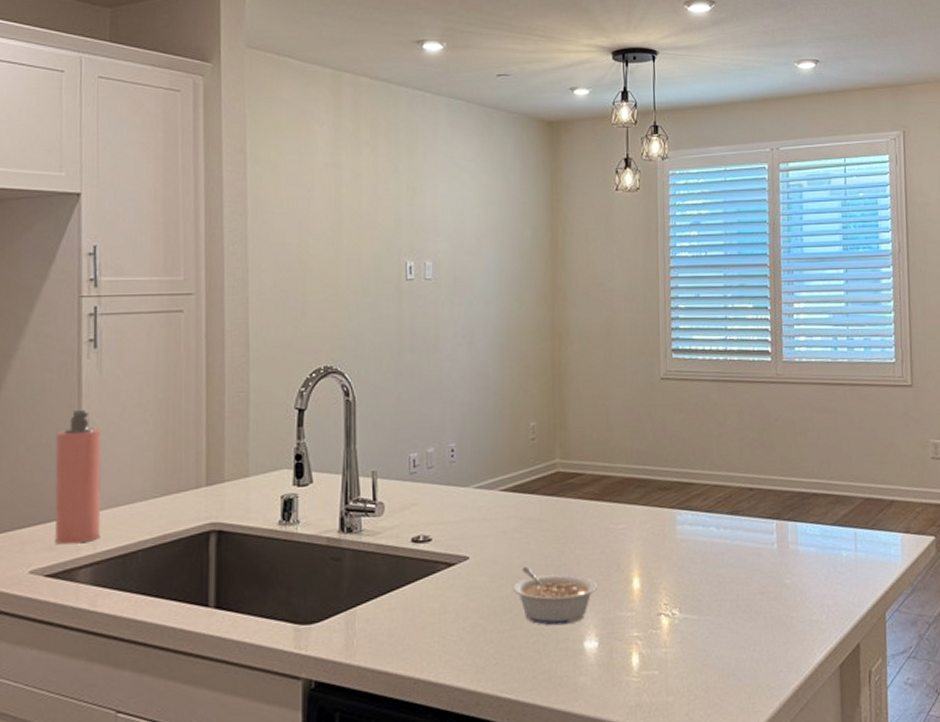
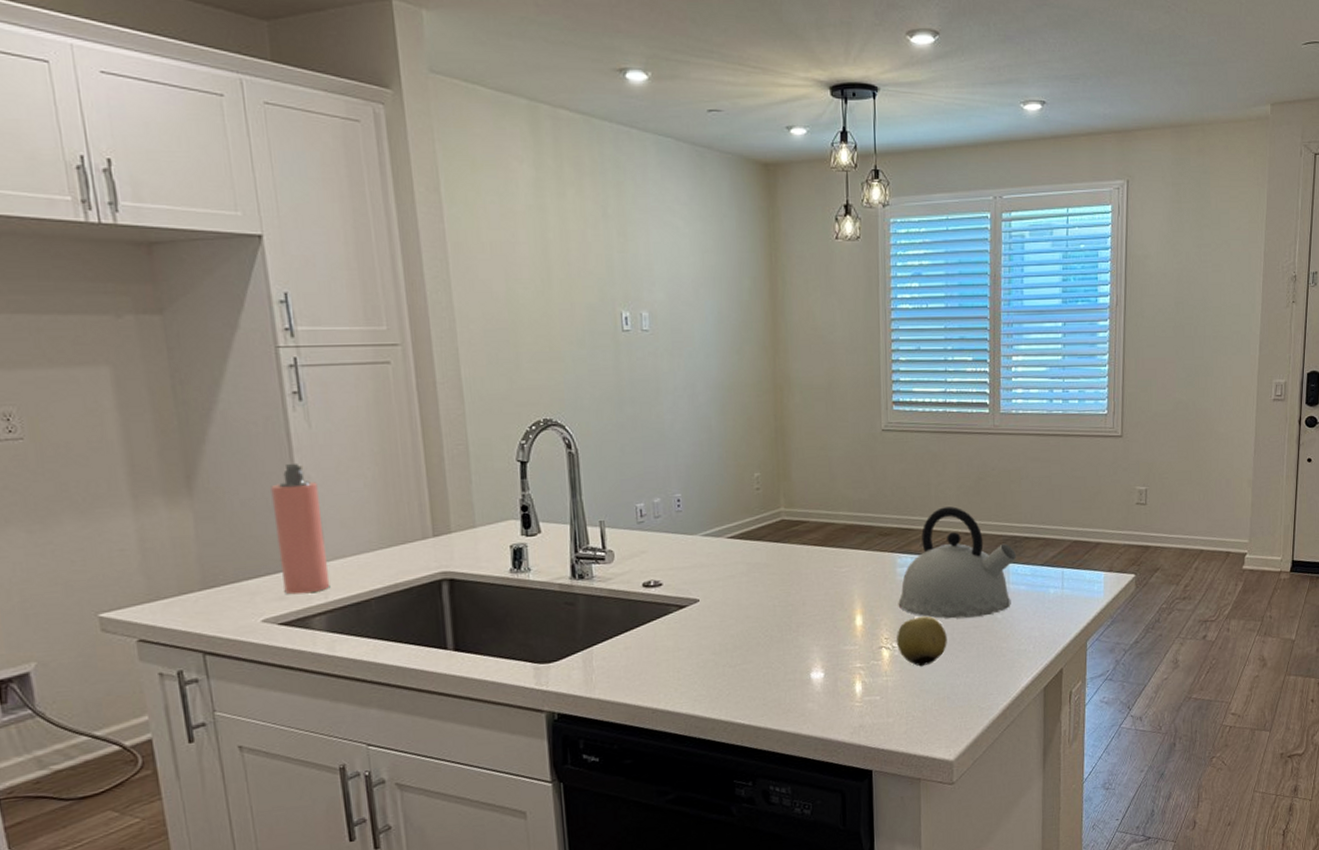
legume: present [512,566,598,626] -> none [742,607,823,660]
fruit: none [677,579,732,638] -> present [897,616,947,667]
kettle: none [678,459,805,584] -> present [898,506,1017,619]

